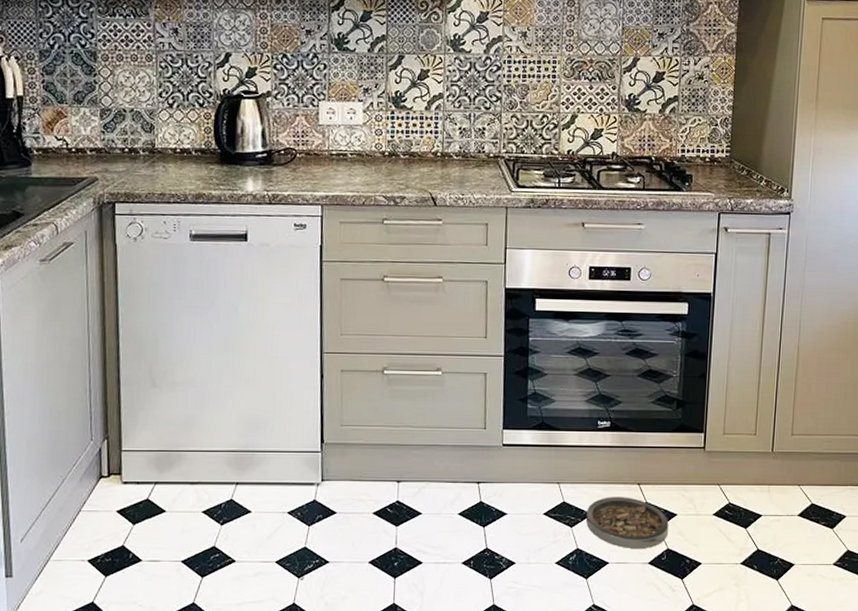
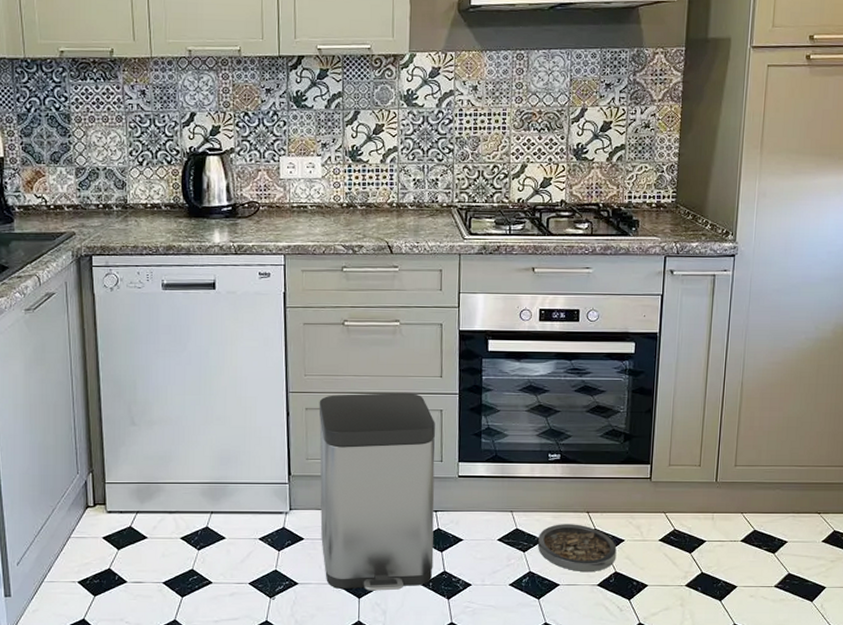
pedal bin: none [354,353,479,570] -> present [319,392,435,591]

